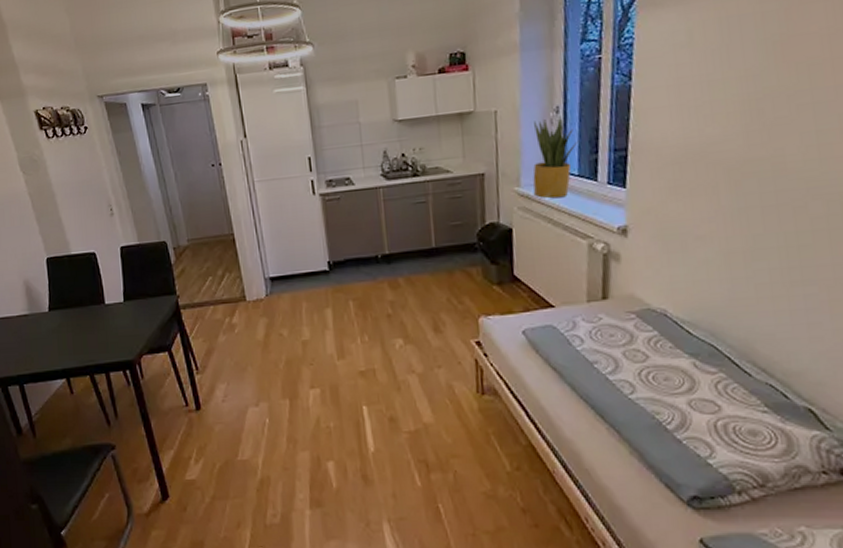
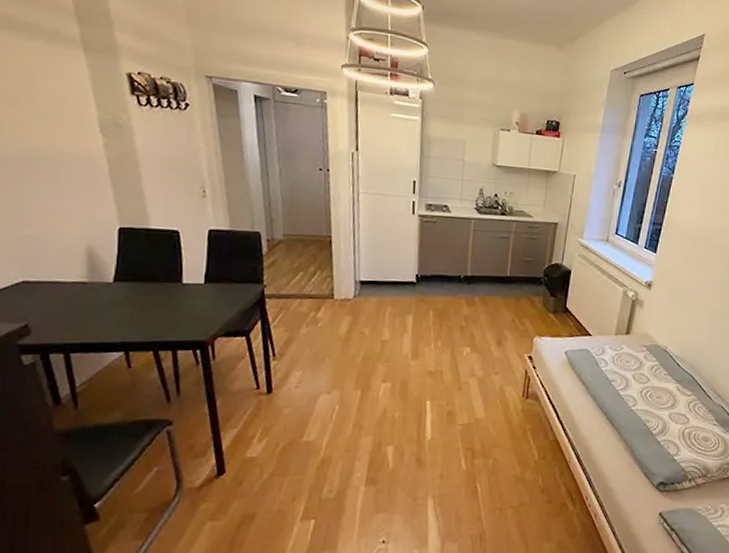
planter: present [532,116,580,199] -> none [591,189,631,253]

